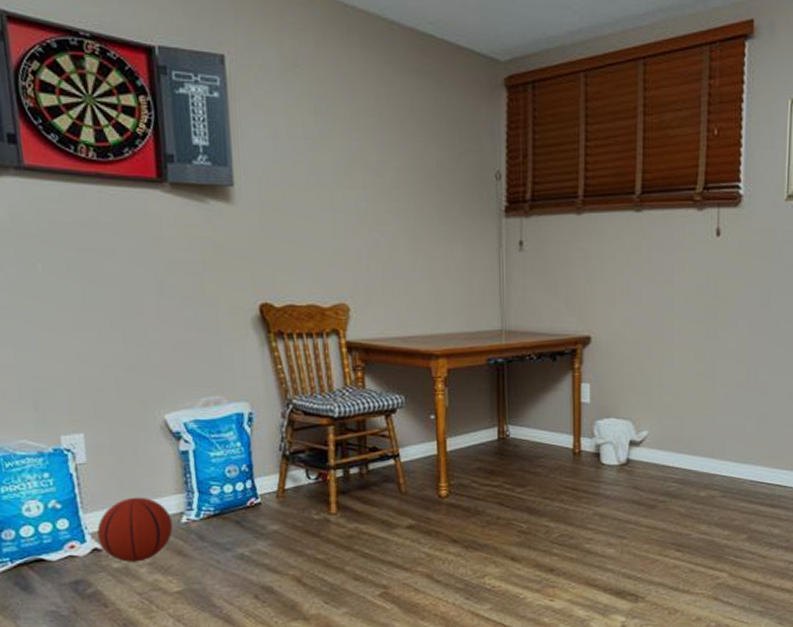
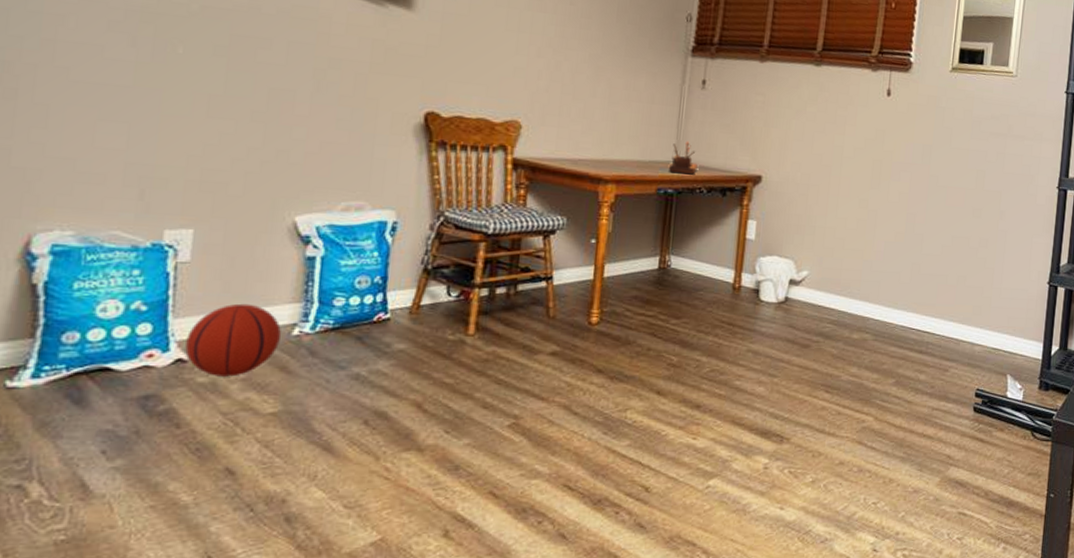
desk organizer: none [497,307,525,342] -> present [669,141,698,175]

